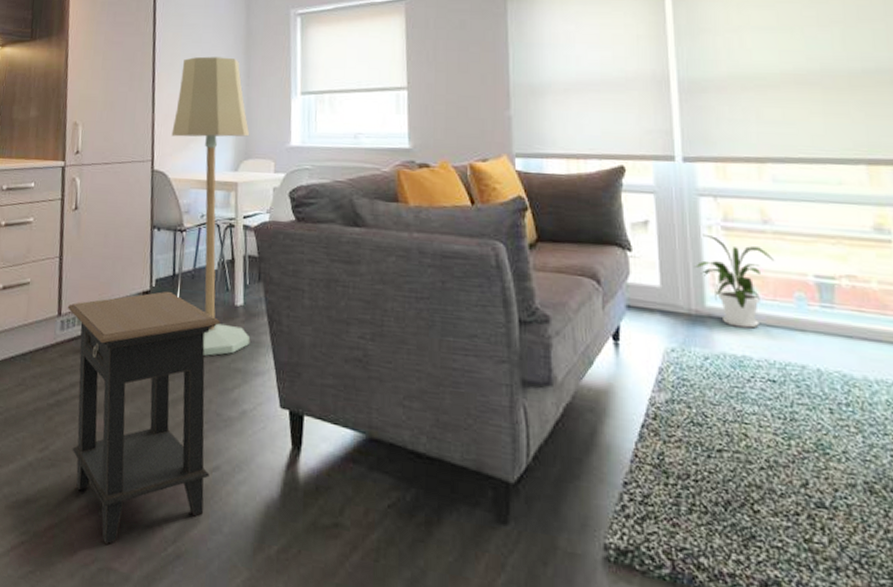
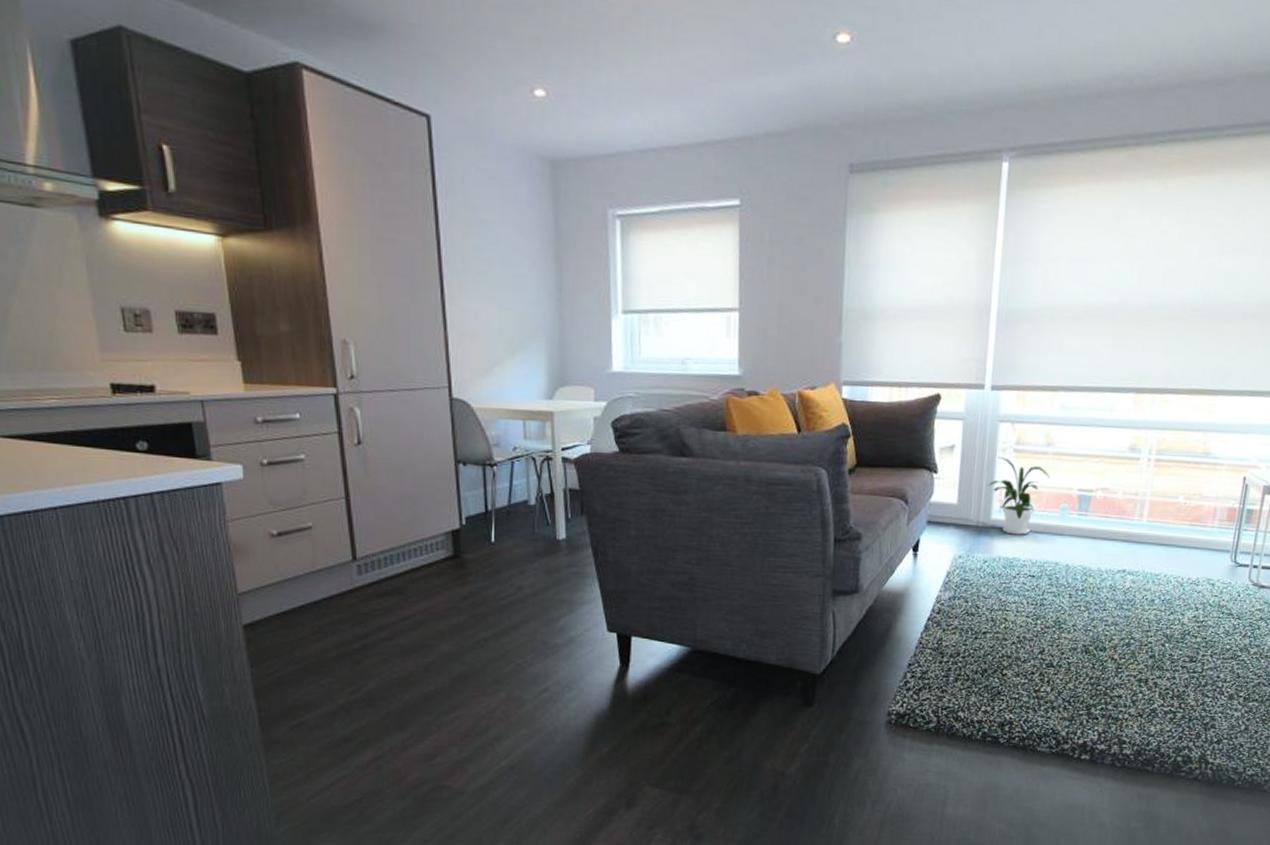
side table: present [67,291,220,544] -> none [362,528,541,767]
floor lamp: present [171,56,251,356] -> none [471,263,575,590]

